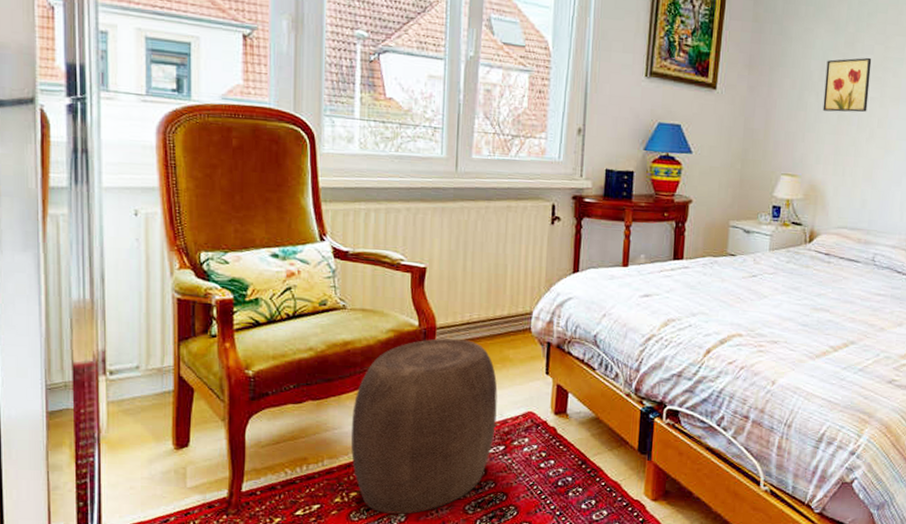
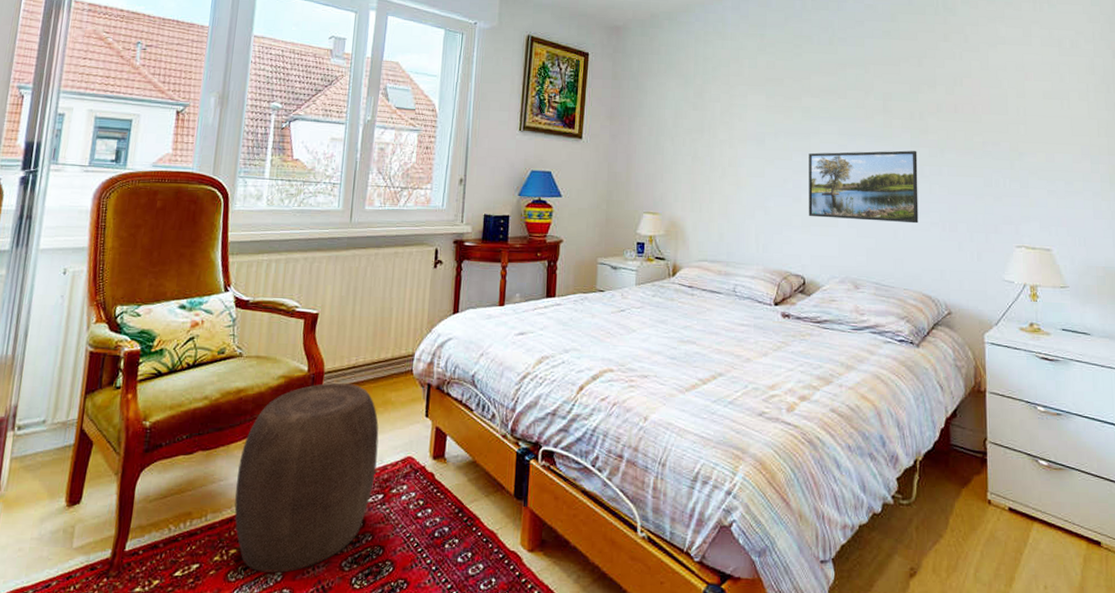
wall art: present [822,57,872,112] -> none [678,105,719,154]

